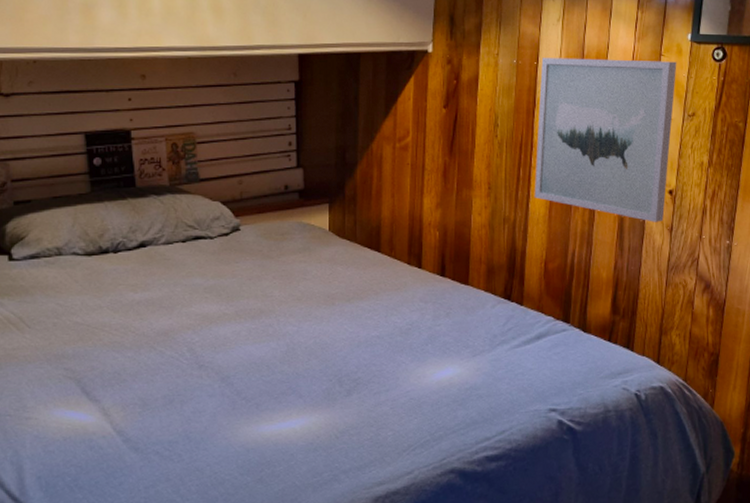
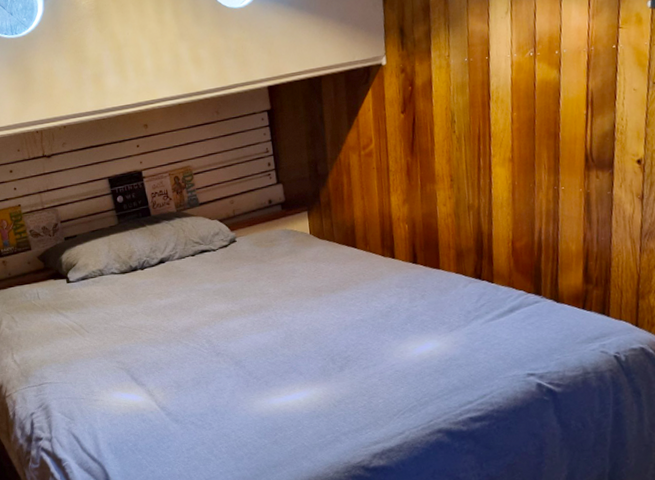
wall art: present [534,57,677,222] -> none [492,31,638,193]

